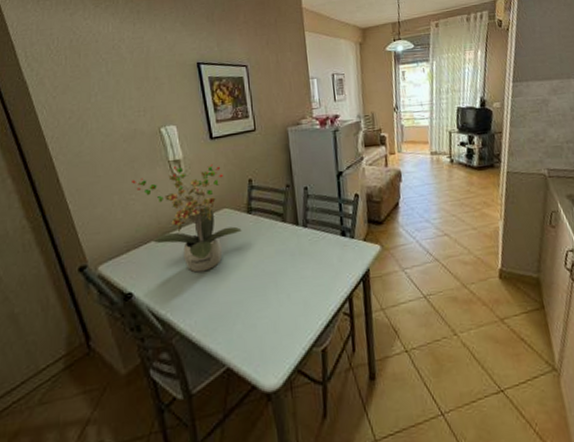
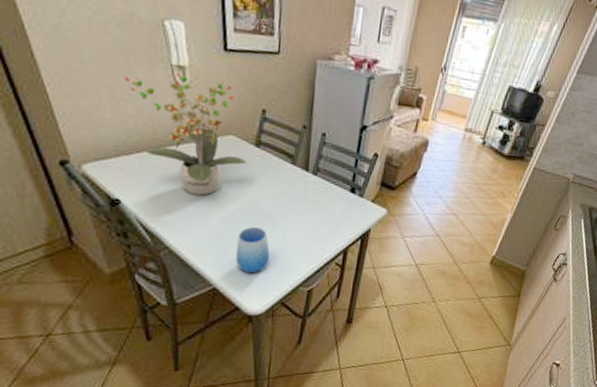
cup: none [243,291,278,344] -> present [236,226,270,274]

